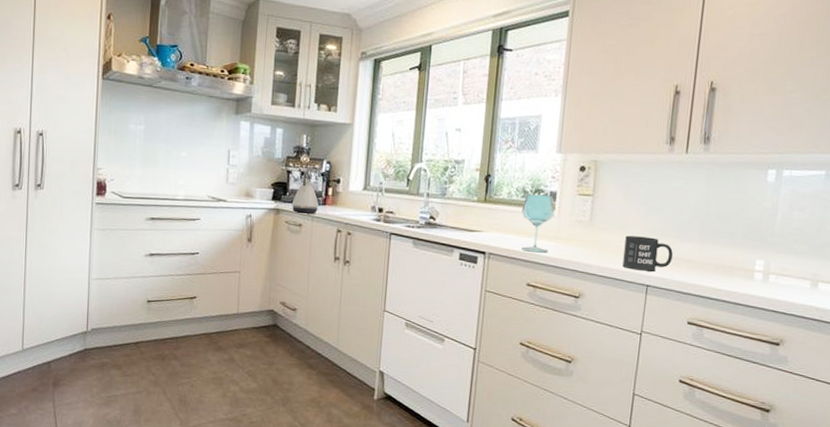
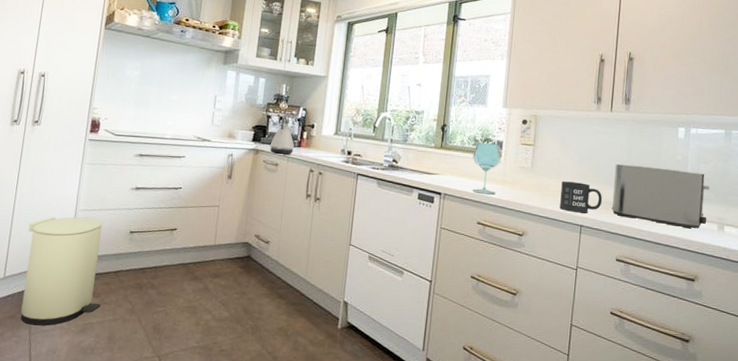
pedal bin: none [42,286,123,399] -> present [21,216,103,326]
toaster: none [684,214,804,287] -> present [611,163,710,229]

